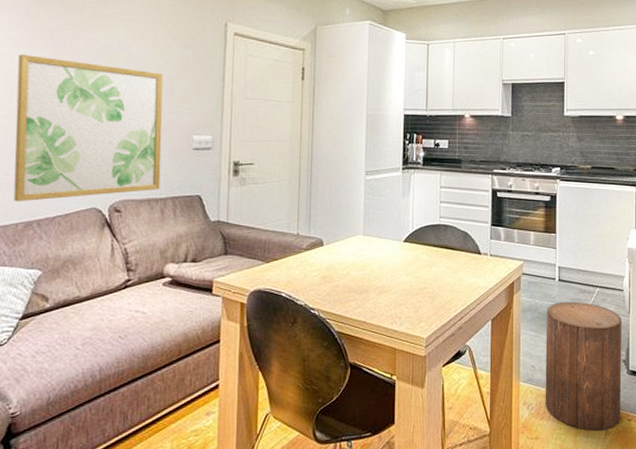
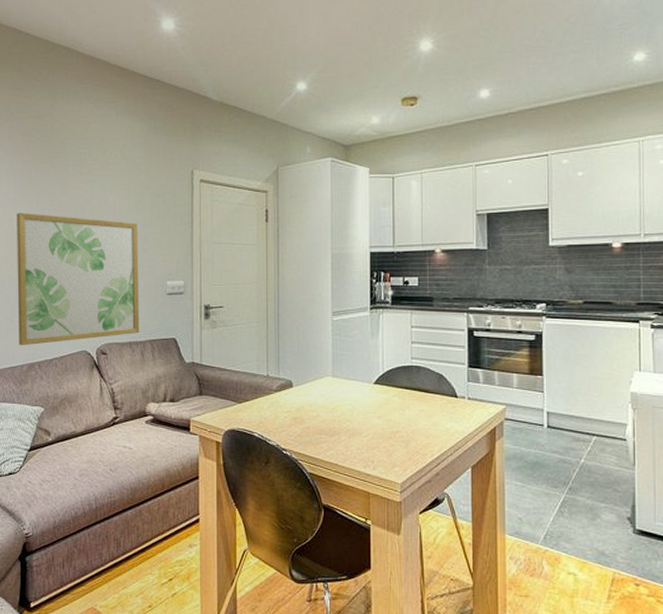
stool: present [545,301,621,431] -> none [534,450,626,594]

